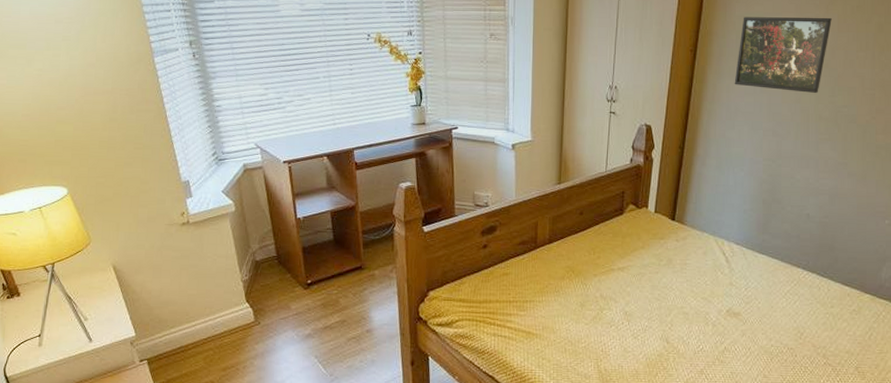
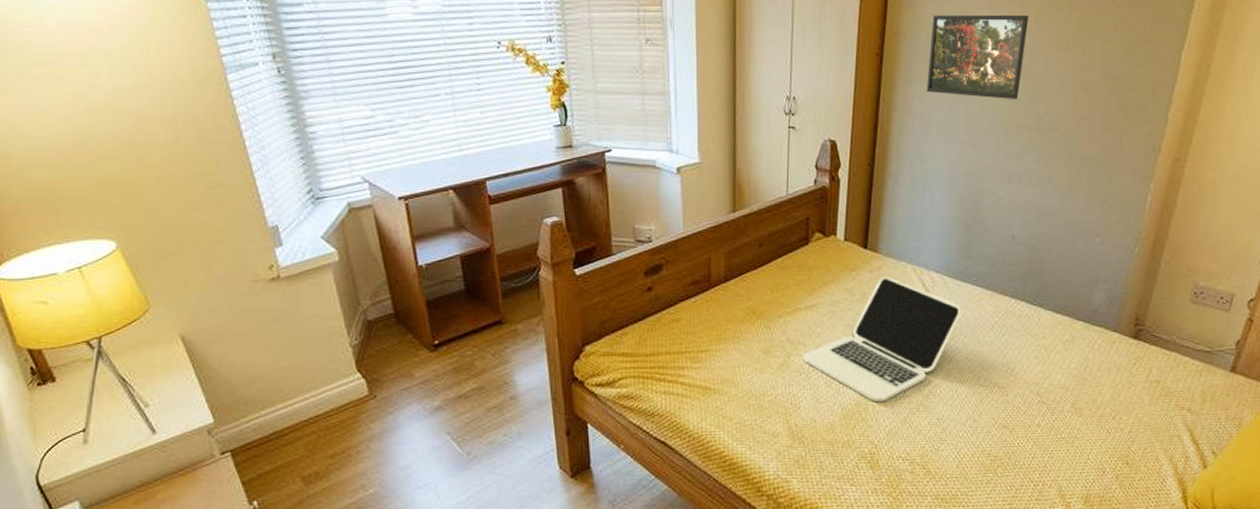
laptop: none [614,246,757,355] -> present [803,278,962,402]

